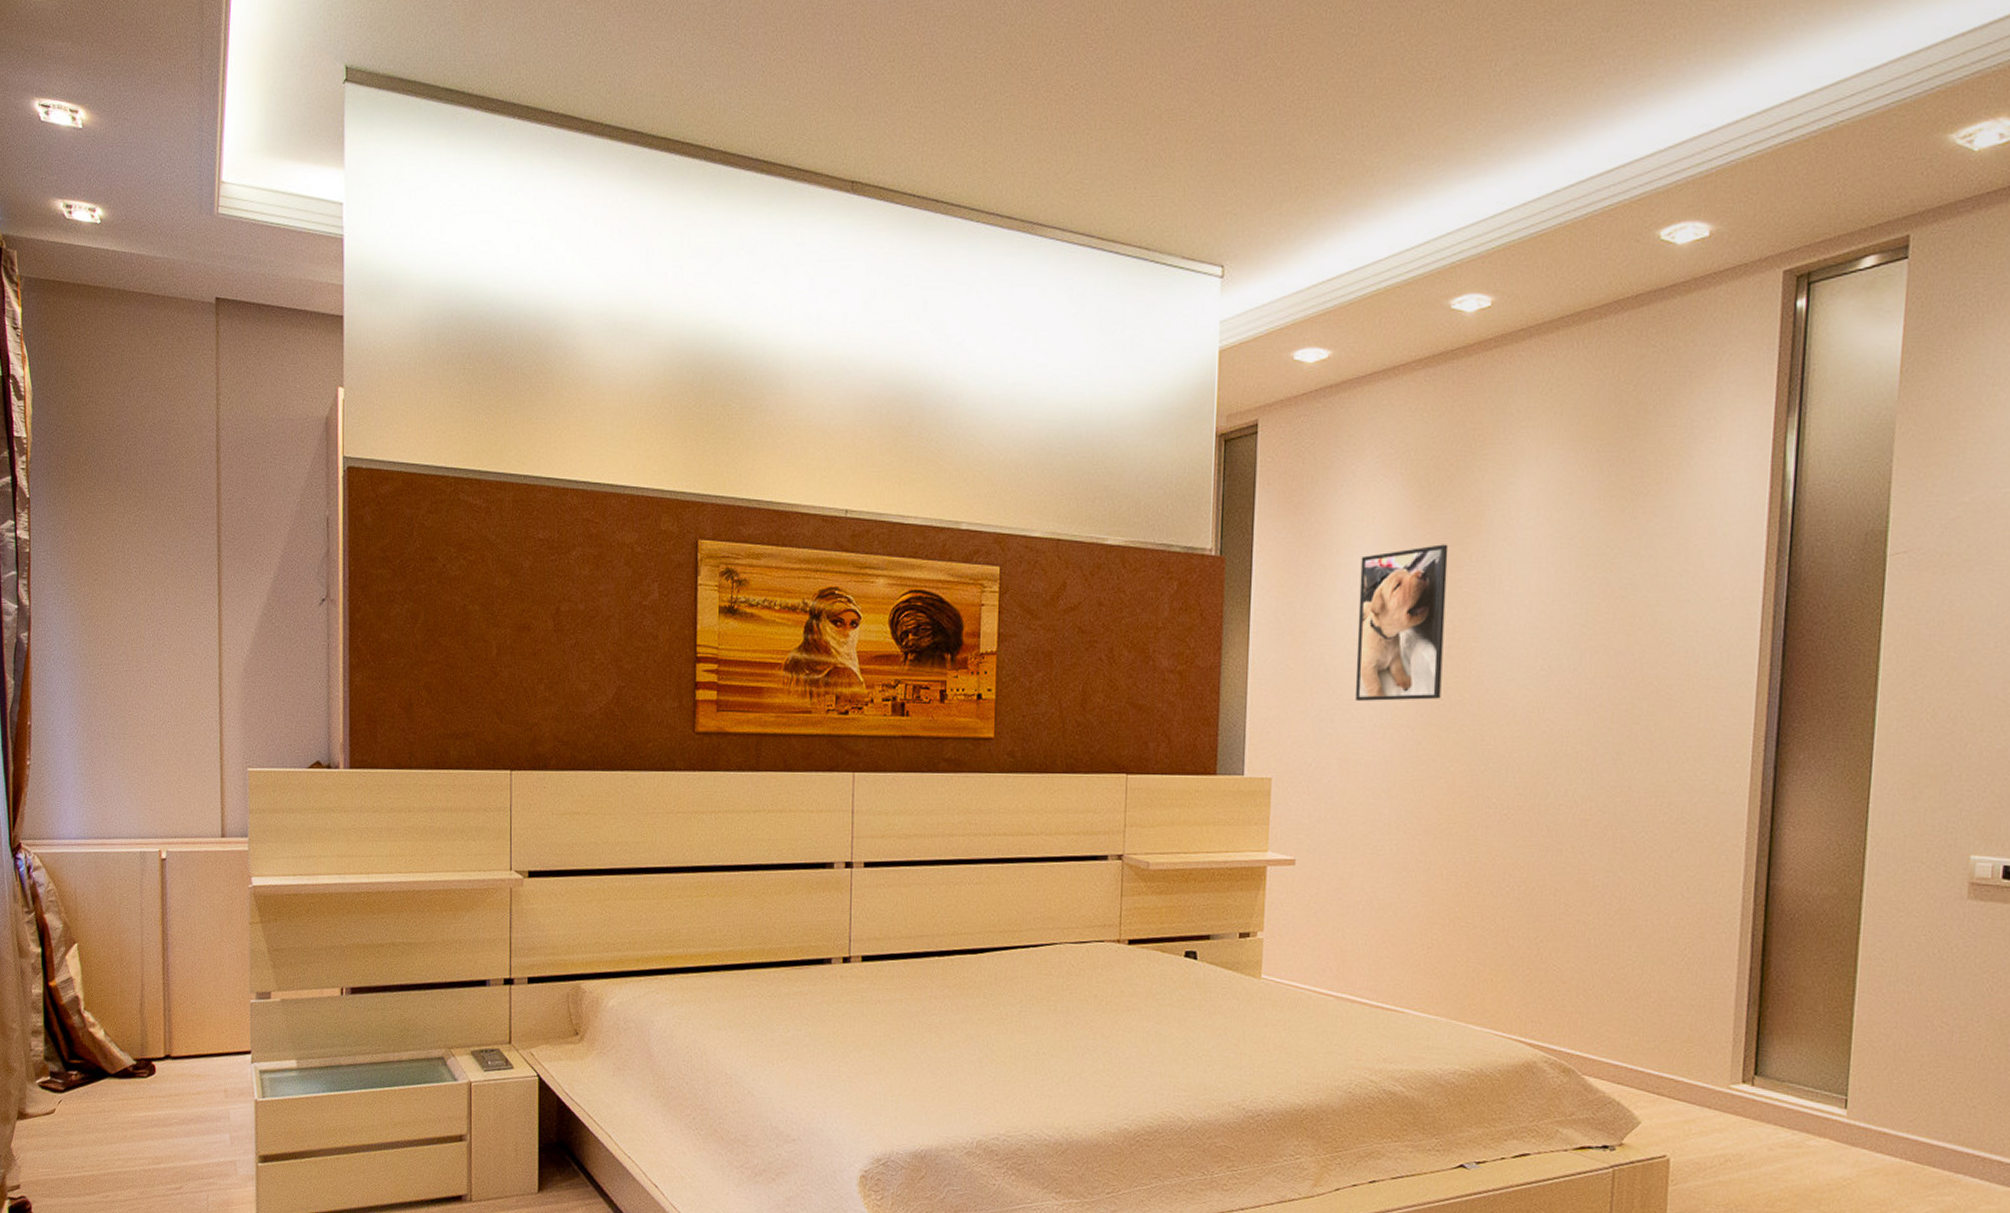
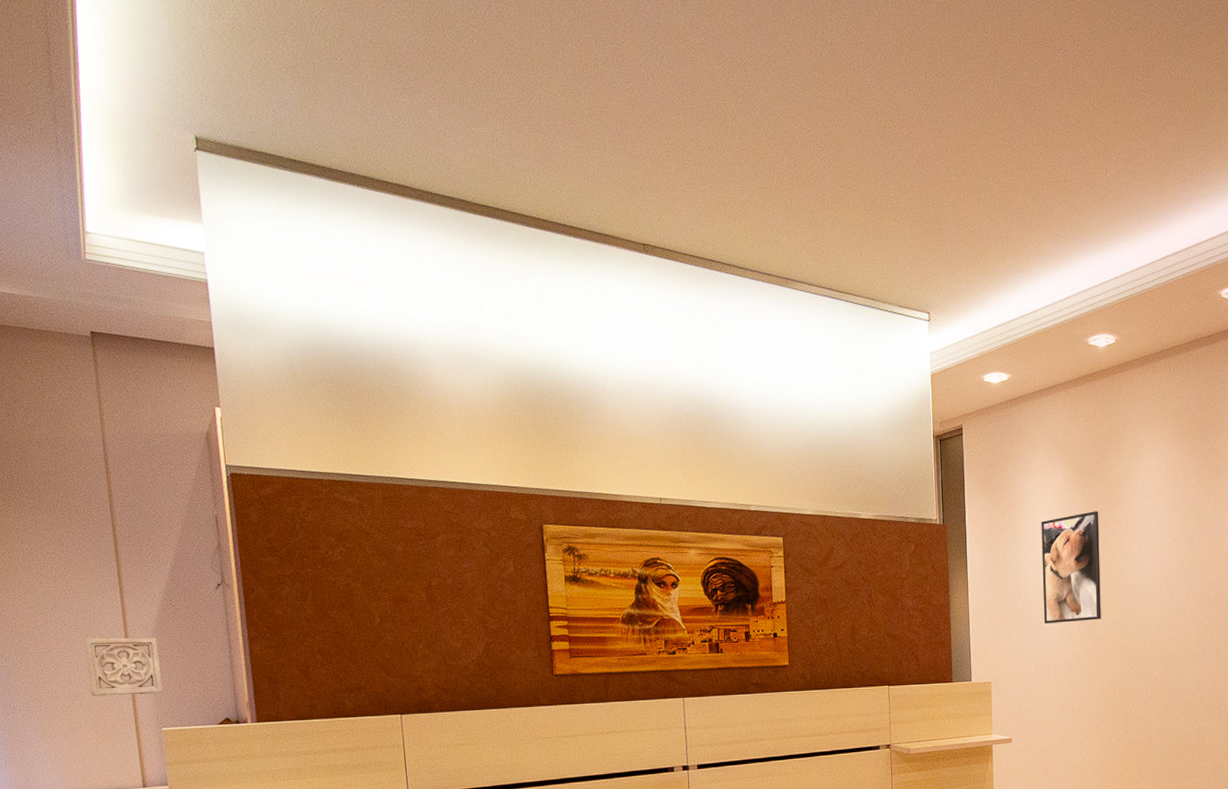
wall ornament: none [177,656,253,727] -> present [84,637,163,697]

